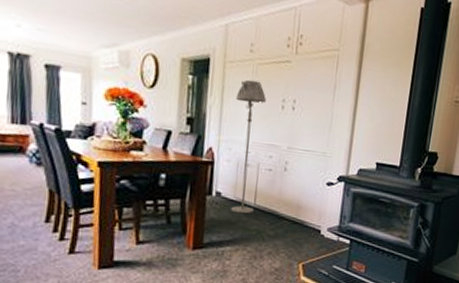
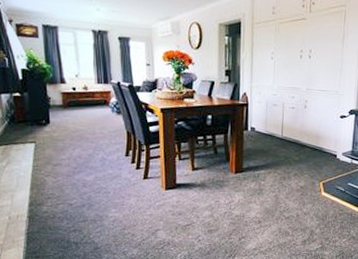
floor lamp: present [231,79,266,214] -> none [263,36,287,144]

